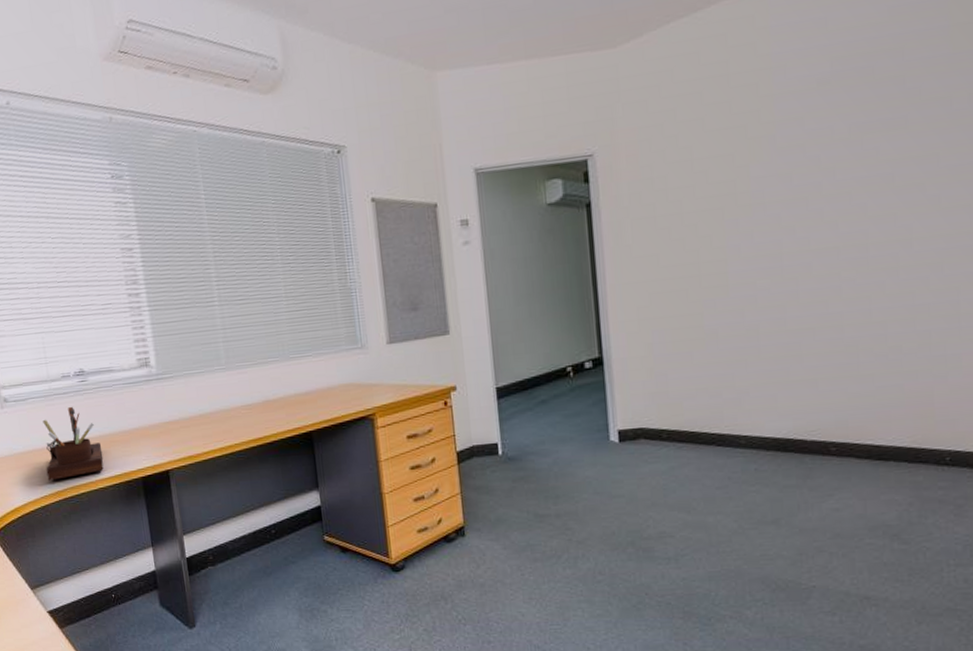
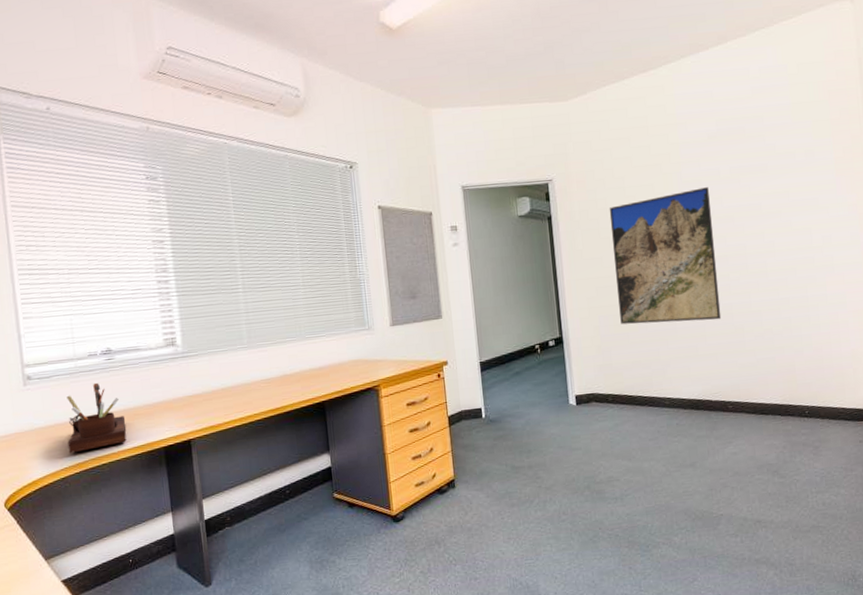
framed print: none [670,154,826,341] -> present [609,187,722,325]

